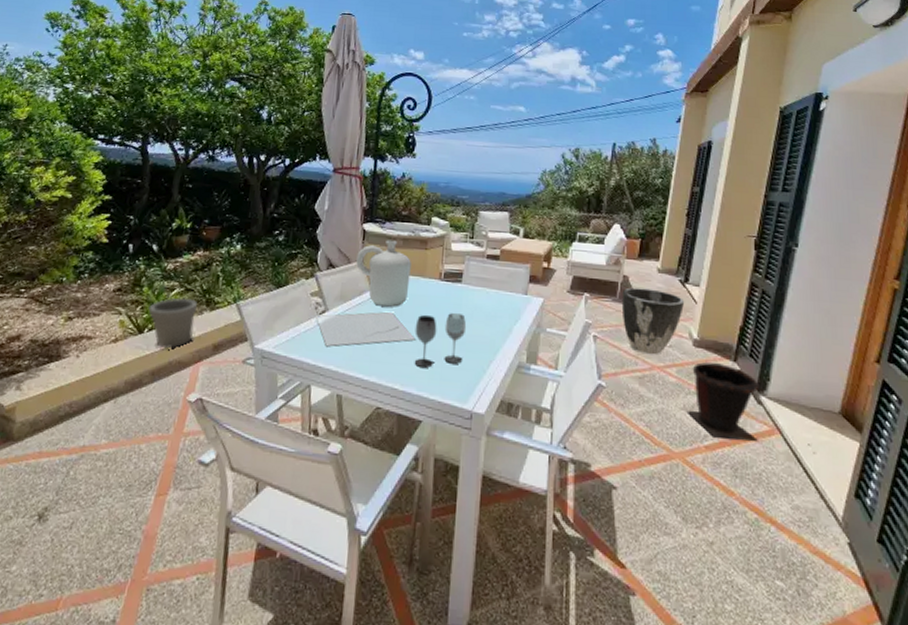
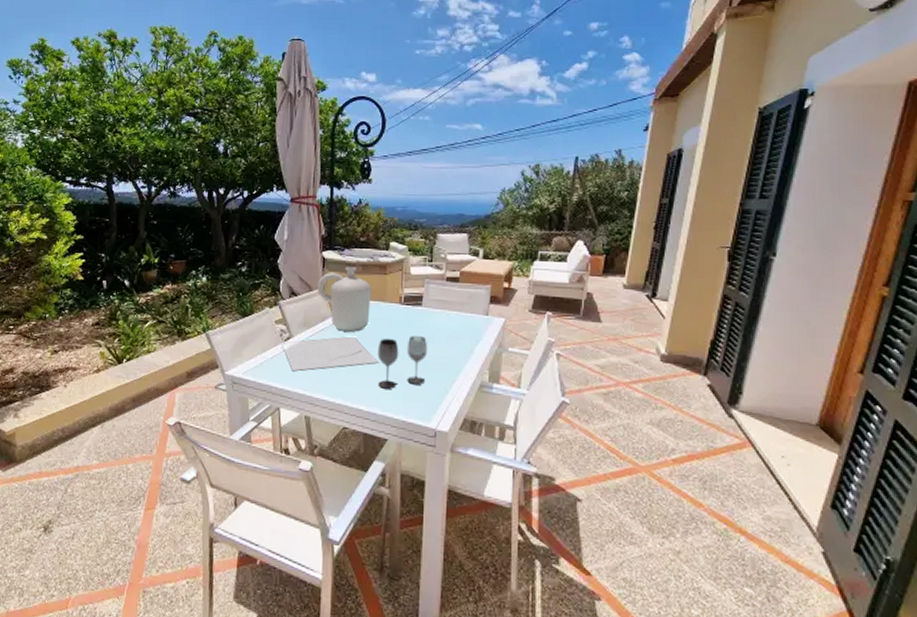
flower pot: present [148,298,198,348] -> none [125,329,170,376]
planter pot: present [621,287,685,355] -> none [585,304,652,372]
planter pot: present [686,362,759,441] -> none [653,377,731,454]

